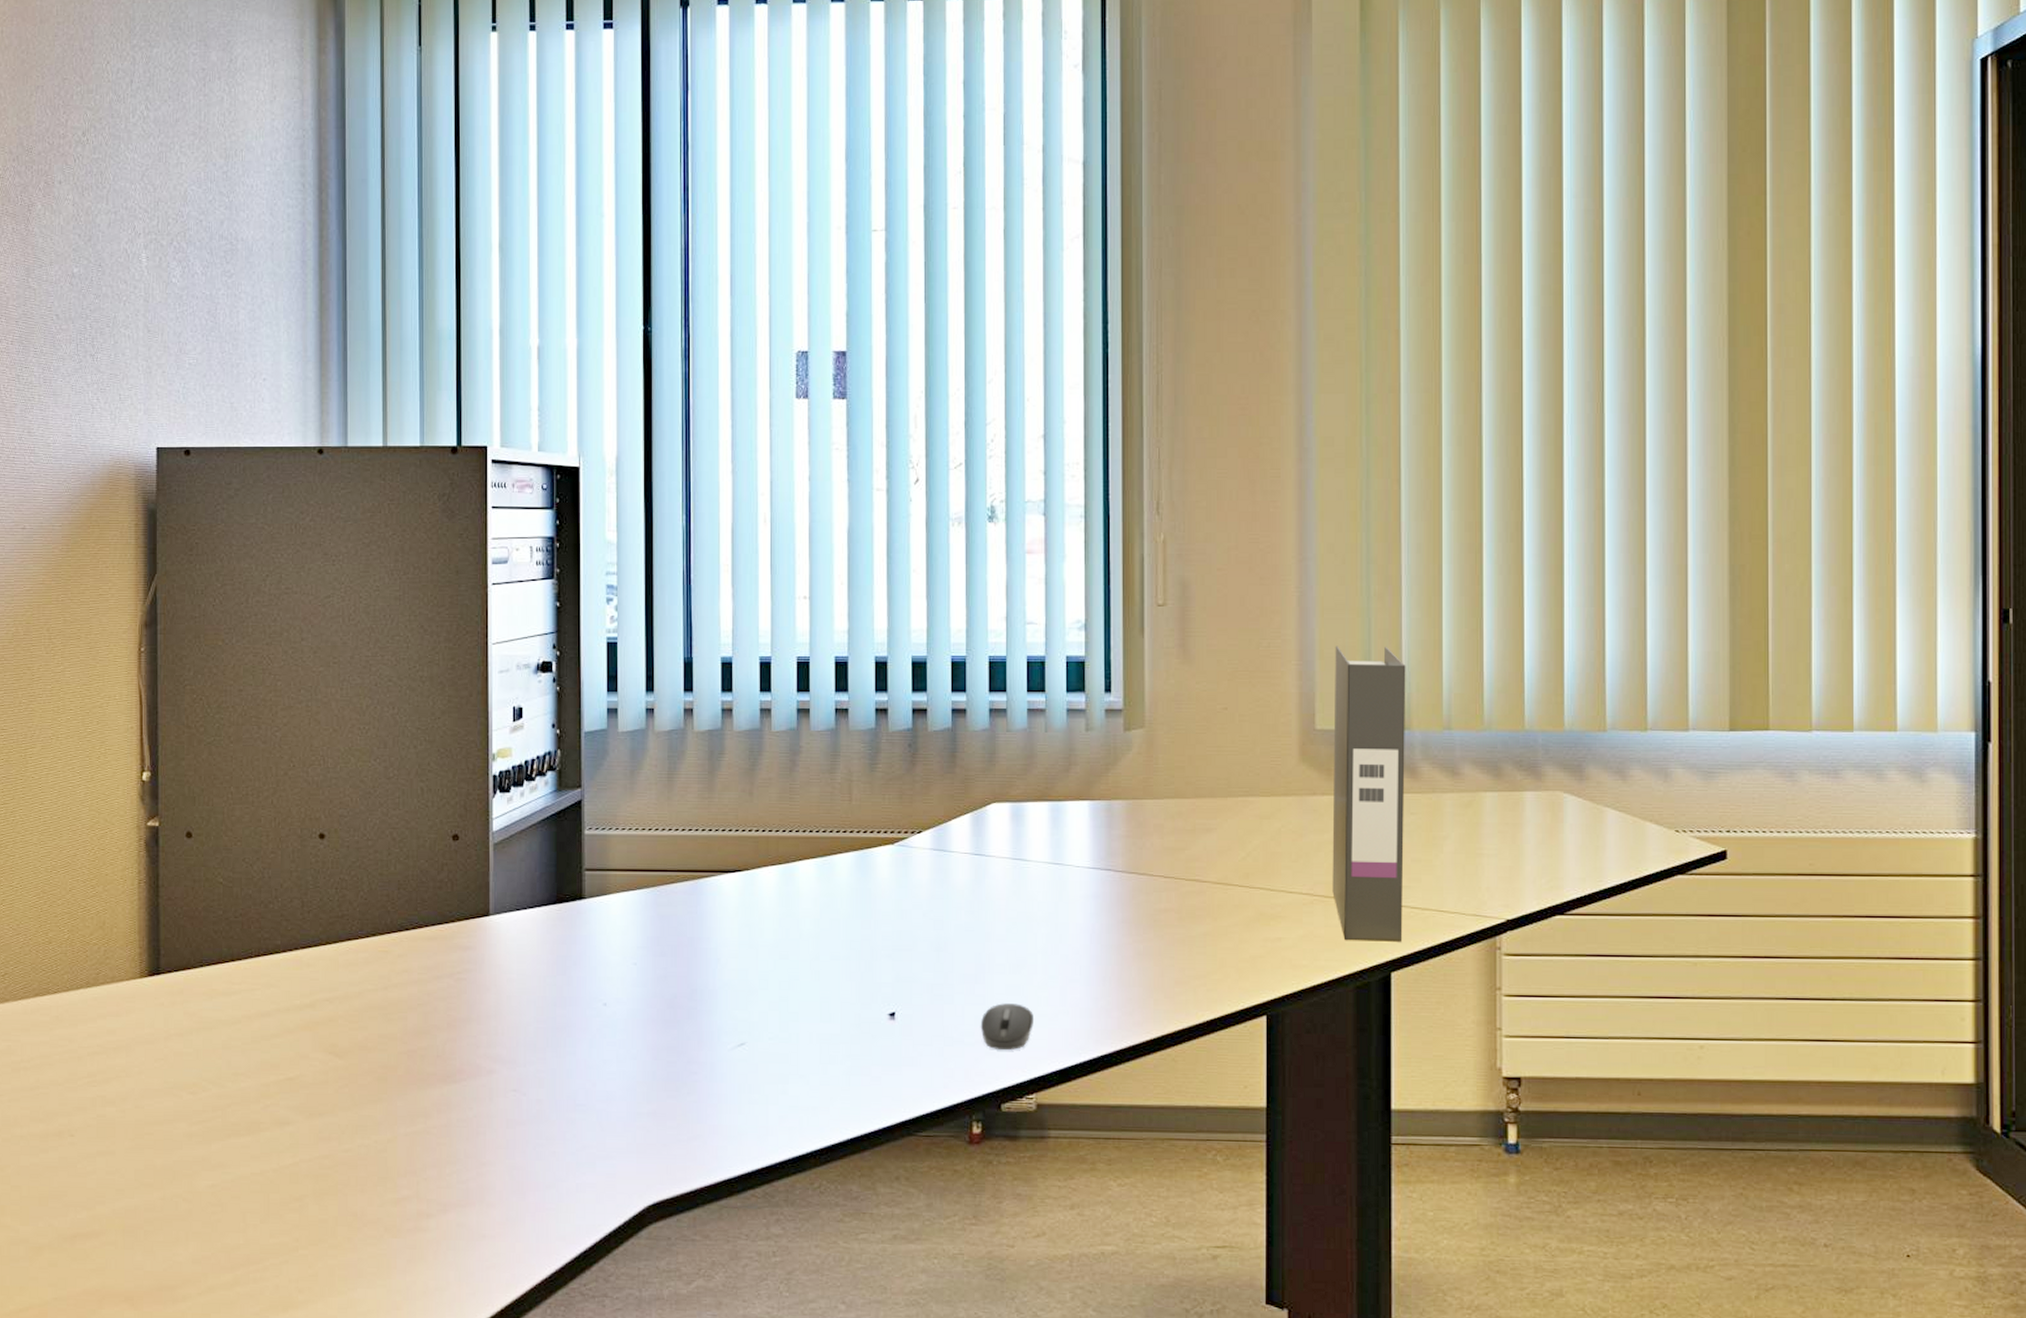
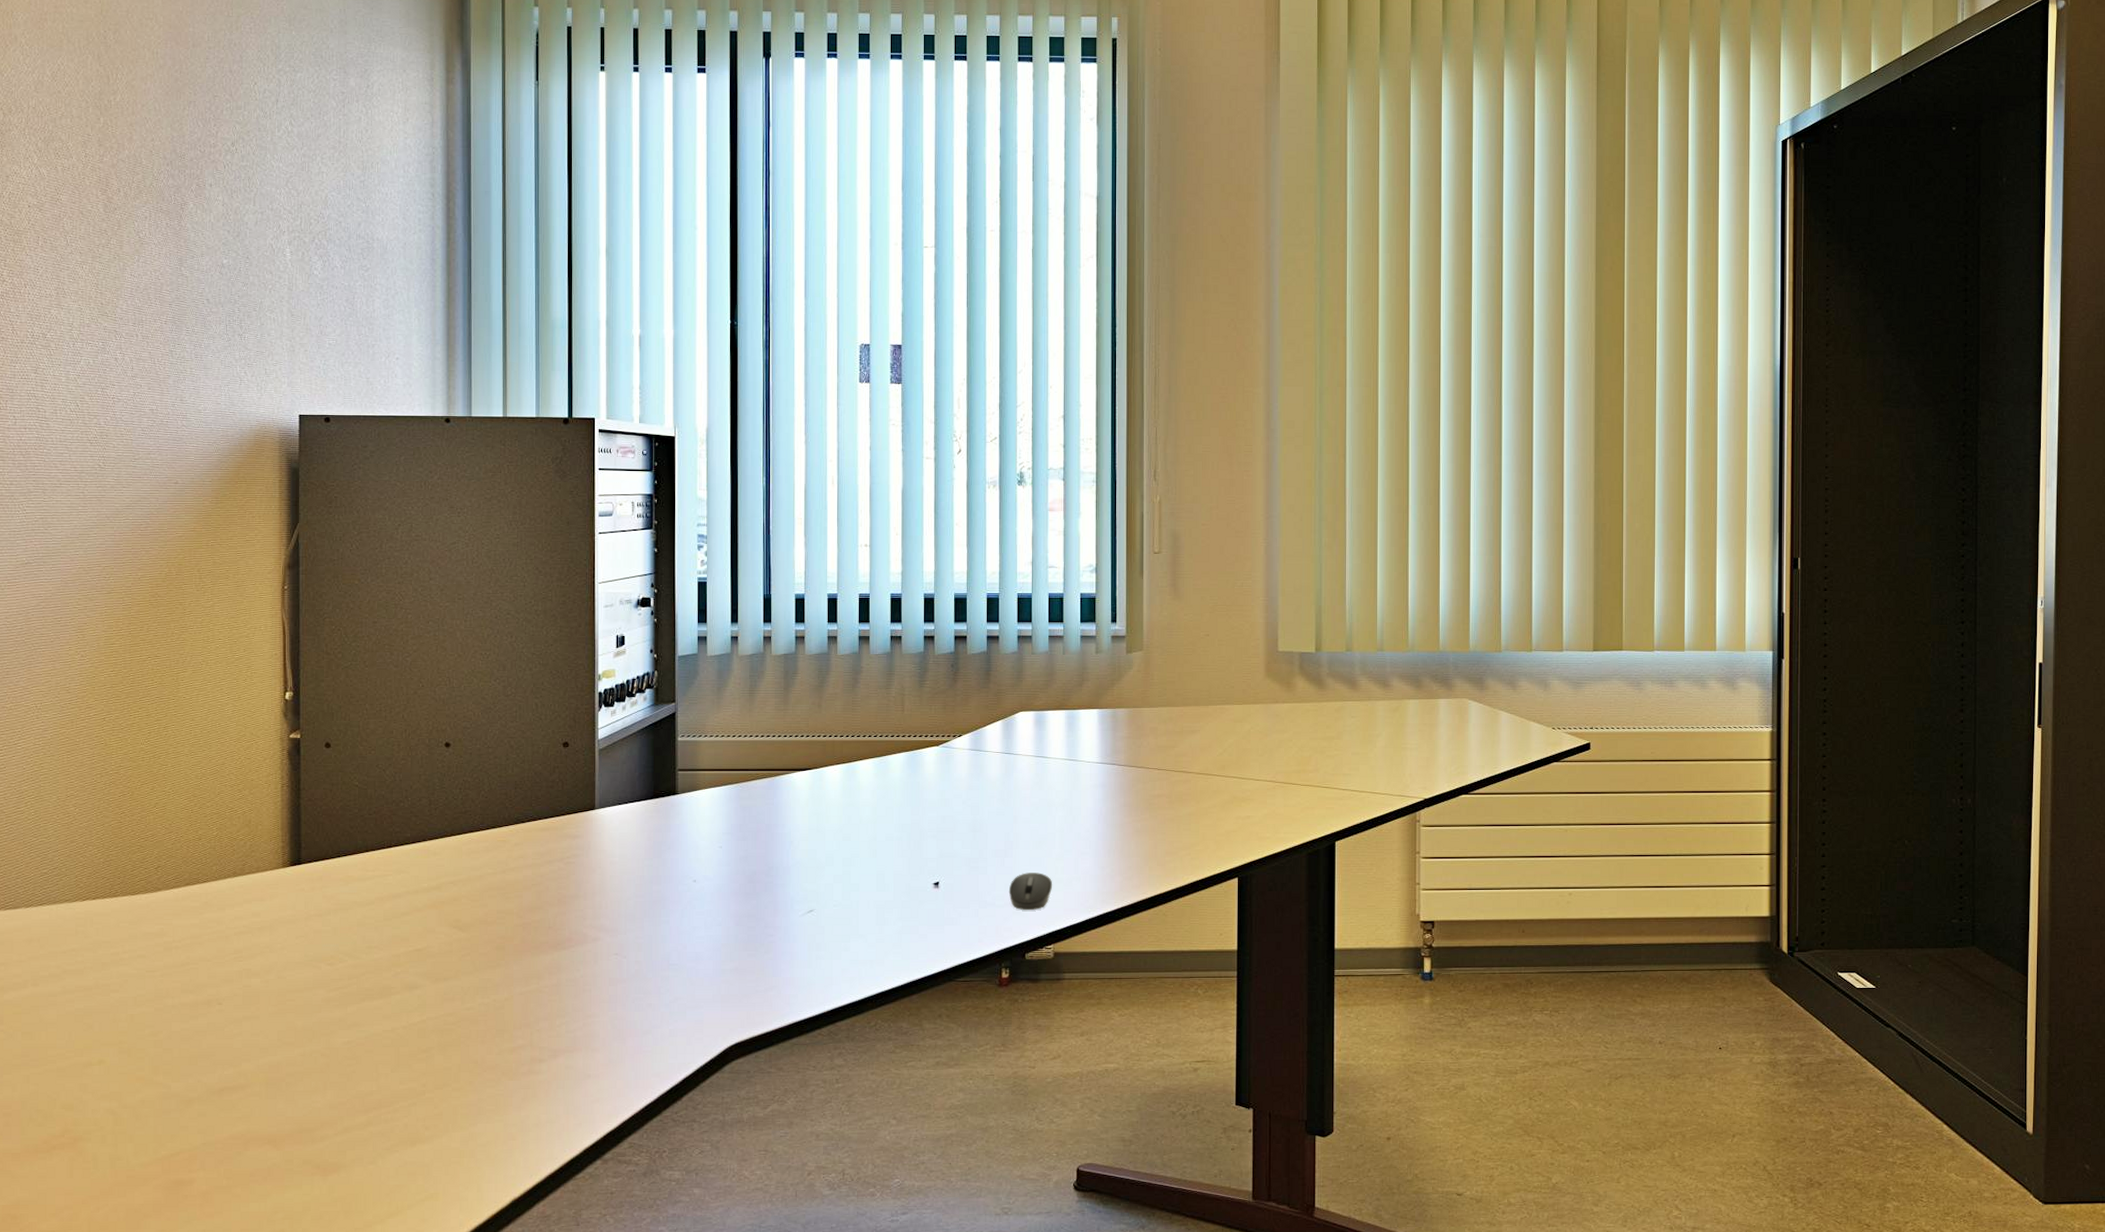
binder: present [1332,646,1406,942] -> none [1290,585,1349,818]

